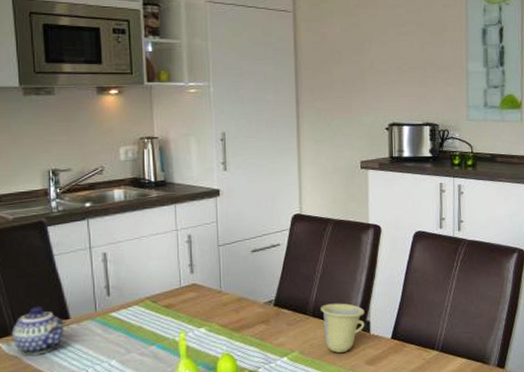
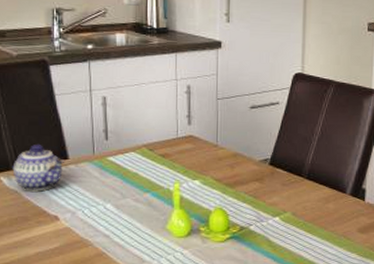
cup: present [321,303,365,353] -> none [316,167,361,218]

